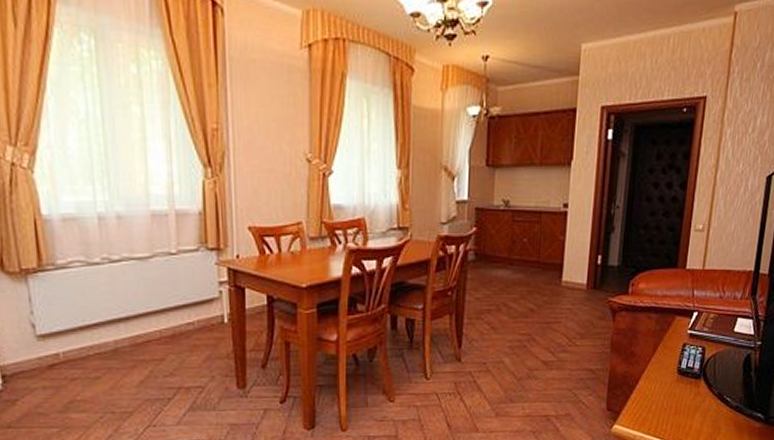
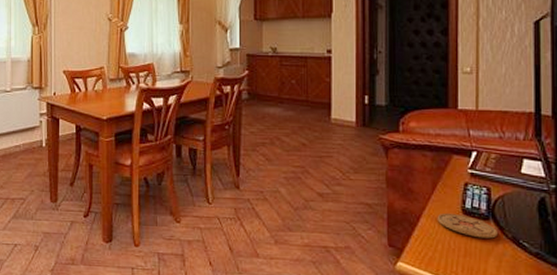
coaster: none [654,374,706,396] -> present [437,213,498,239]

